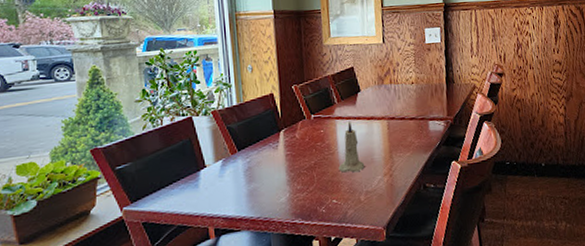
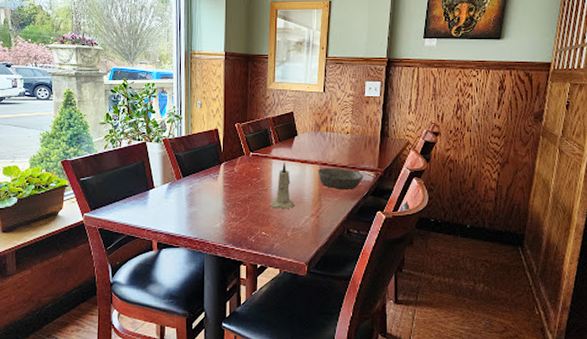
bowl: none [386,120,434,144] -> present [318,168,364,190]

